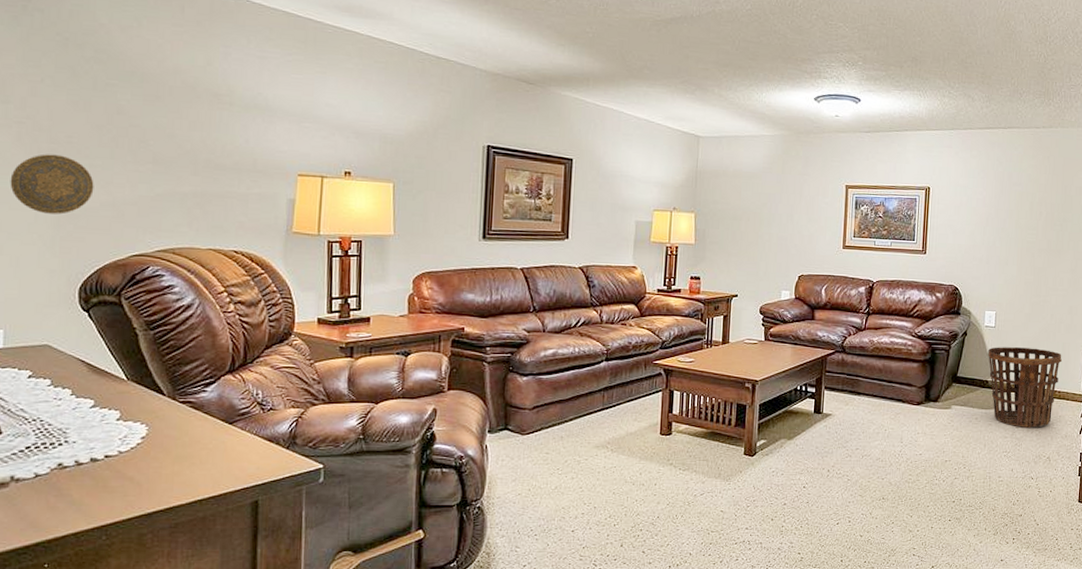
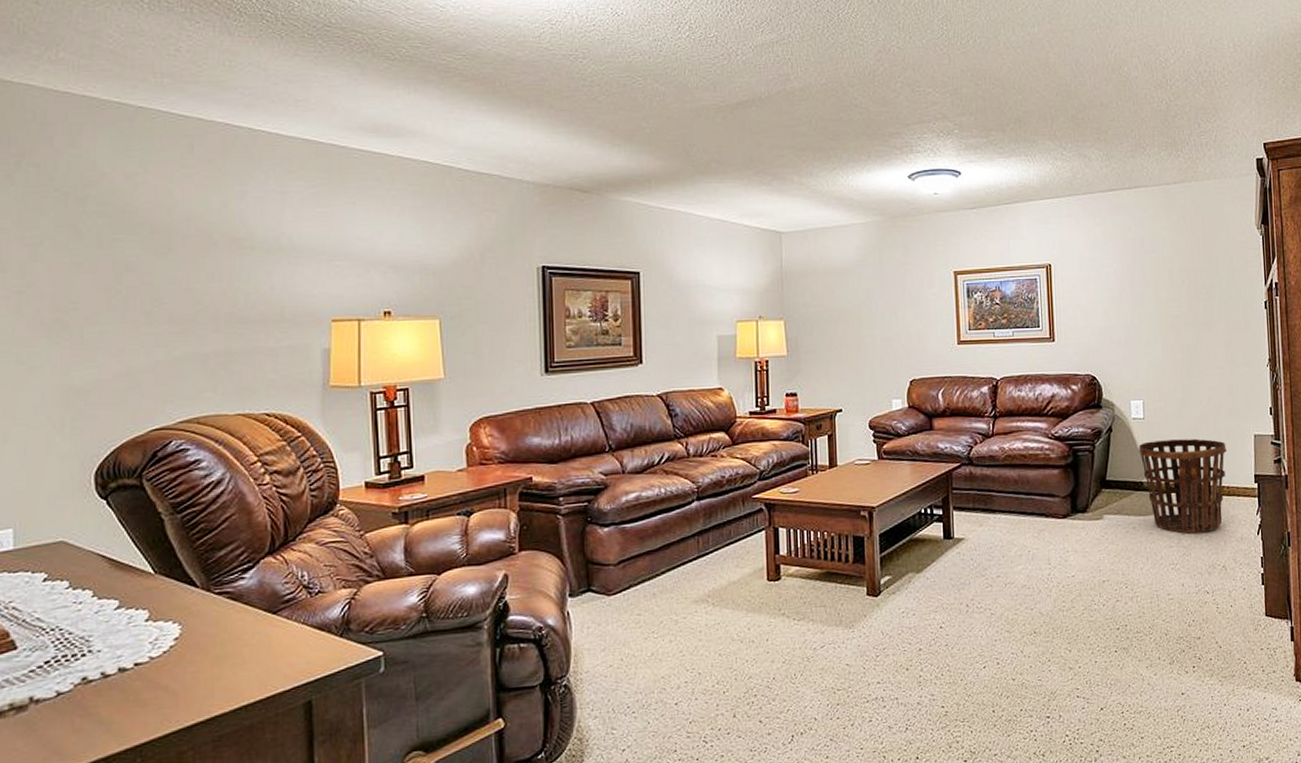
decorative plate: present [10,154,94,214] -> none [12,324,105,392]

